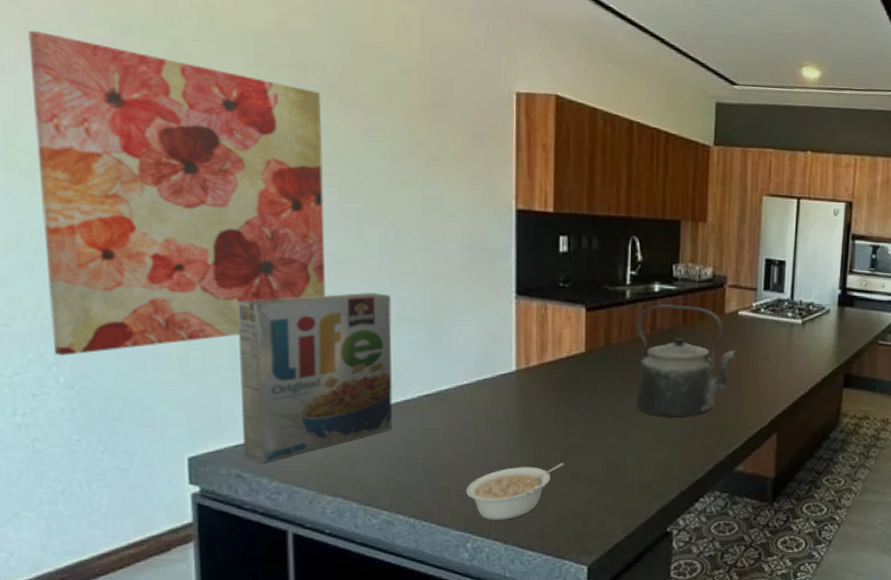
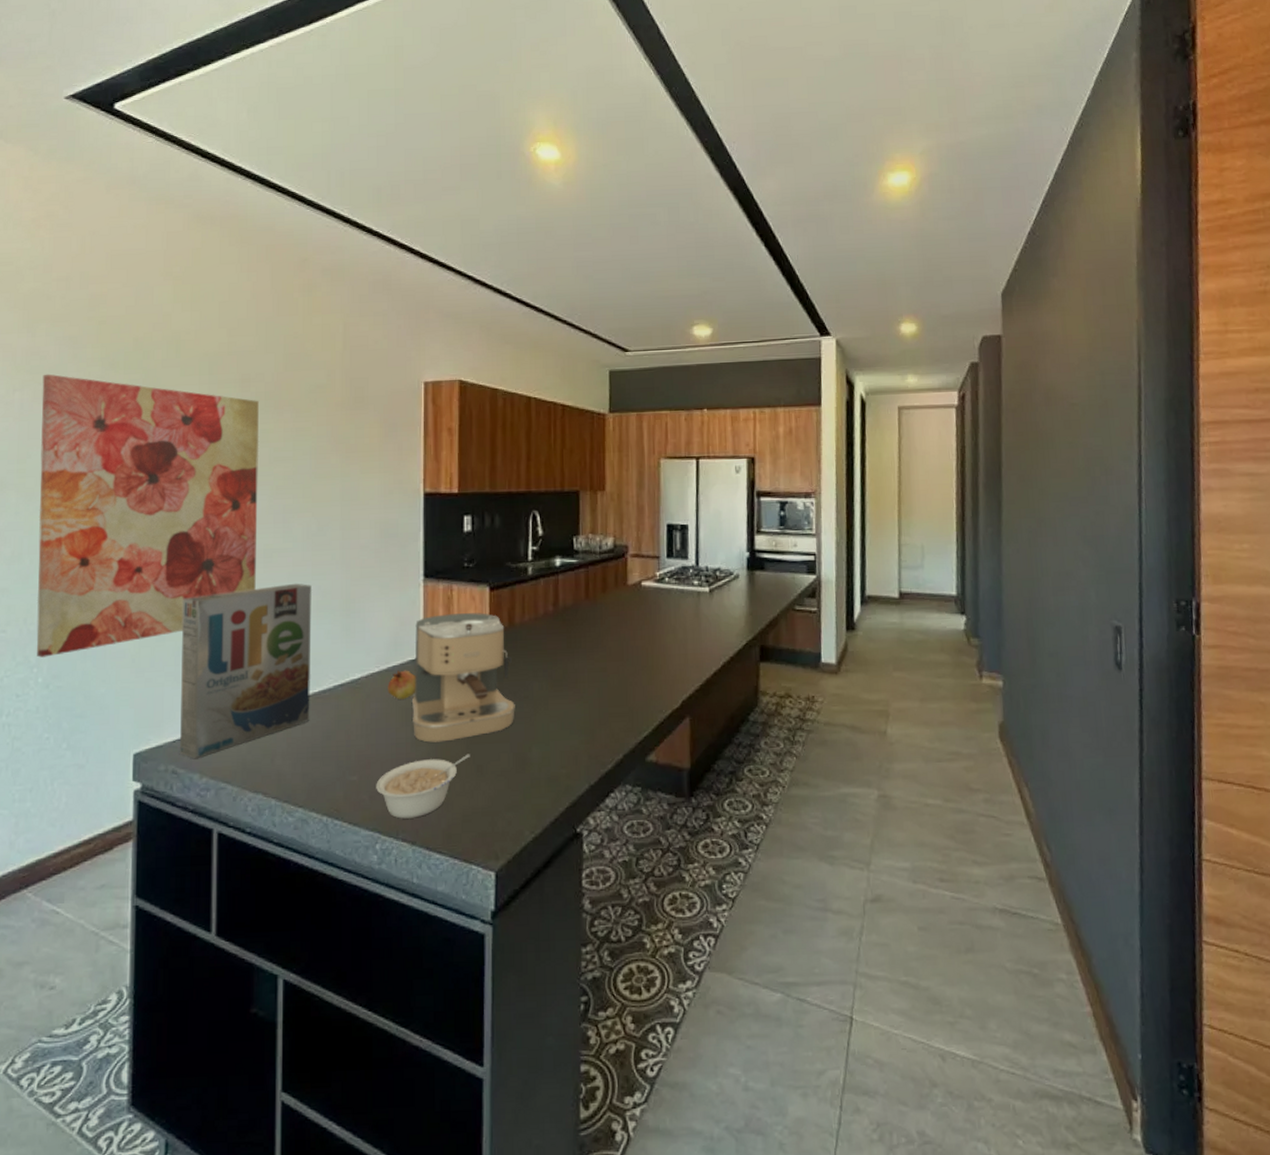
fruit: none [478,383,508,411] -> present [388,670,416,699]
coffee maker: none [503,332,610,452] -> present [411,613,515,743]
kettle: present [636,304,736,417] -> none [538,578,641,701]

